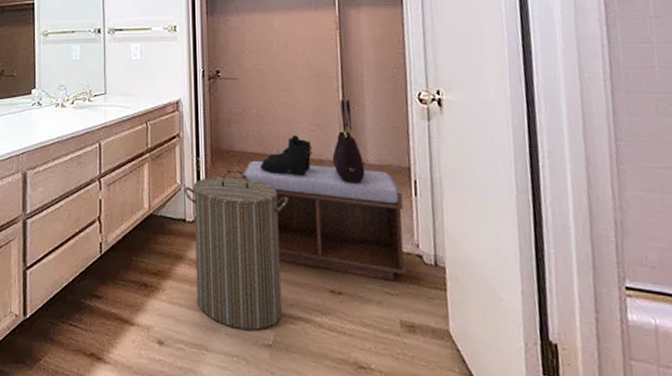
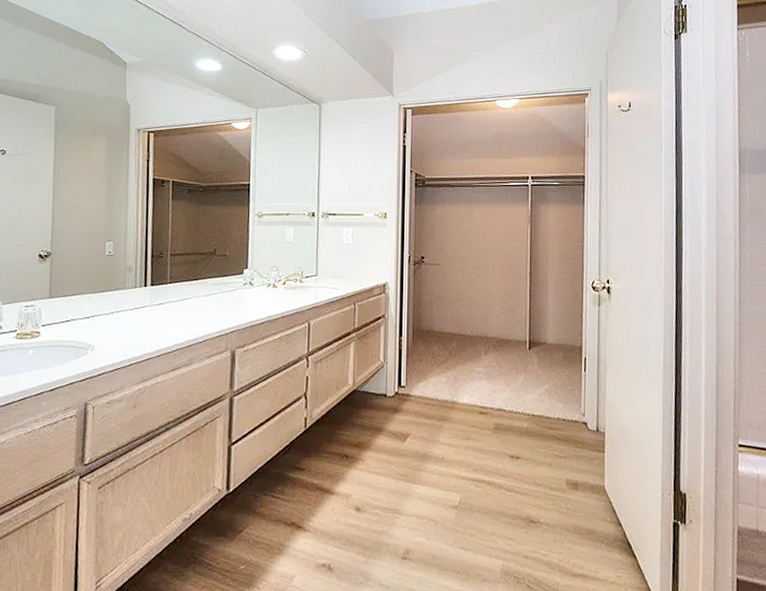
laundry hamper: present [184,168,288,330] -> none [386,347,478,493]
bench: present [241,160,407,281] -> none [438,339,574,445]
boots: present [259,135,314,174] -> none [455,317,503,353]
handbag: present [332,99,366,183] -> none [518,286,545,361]

